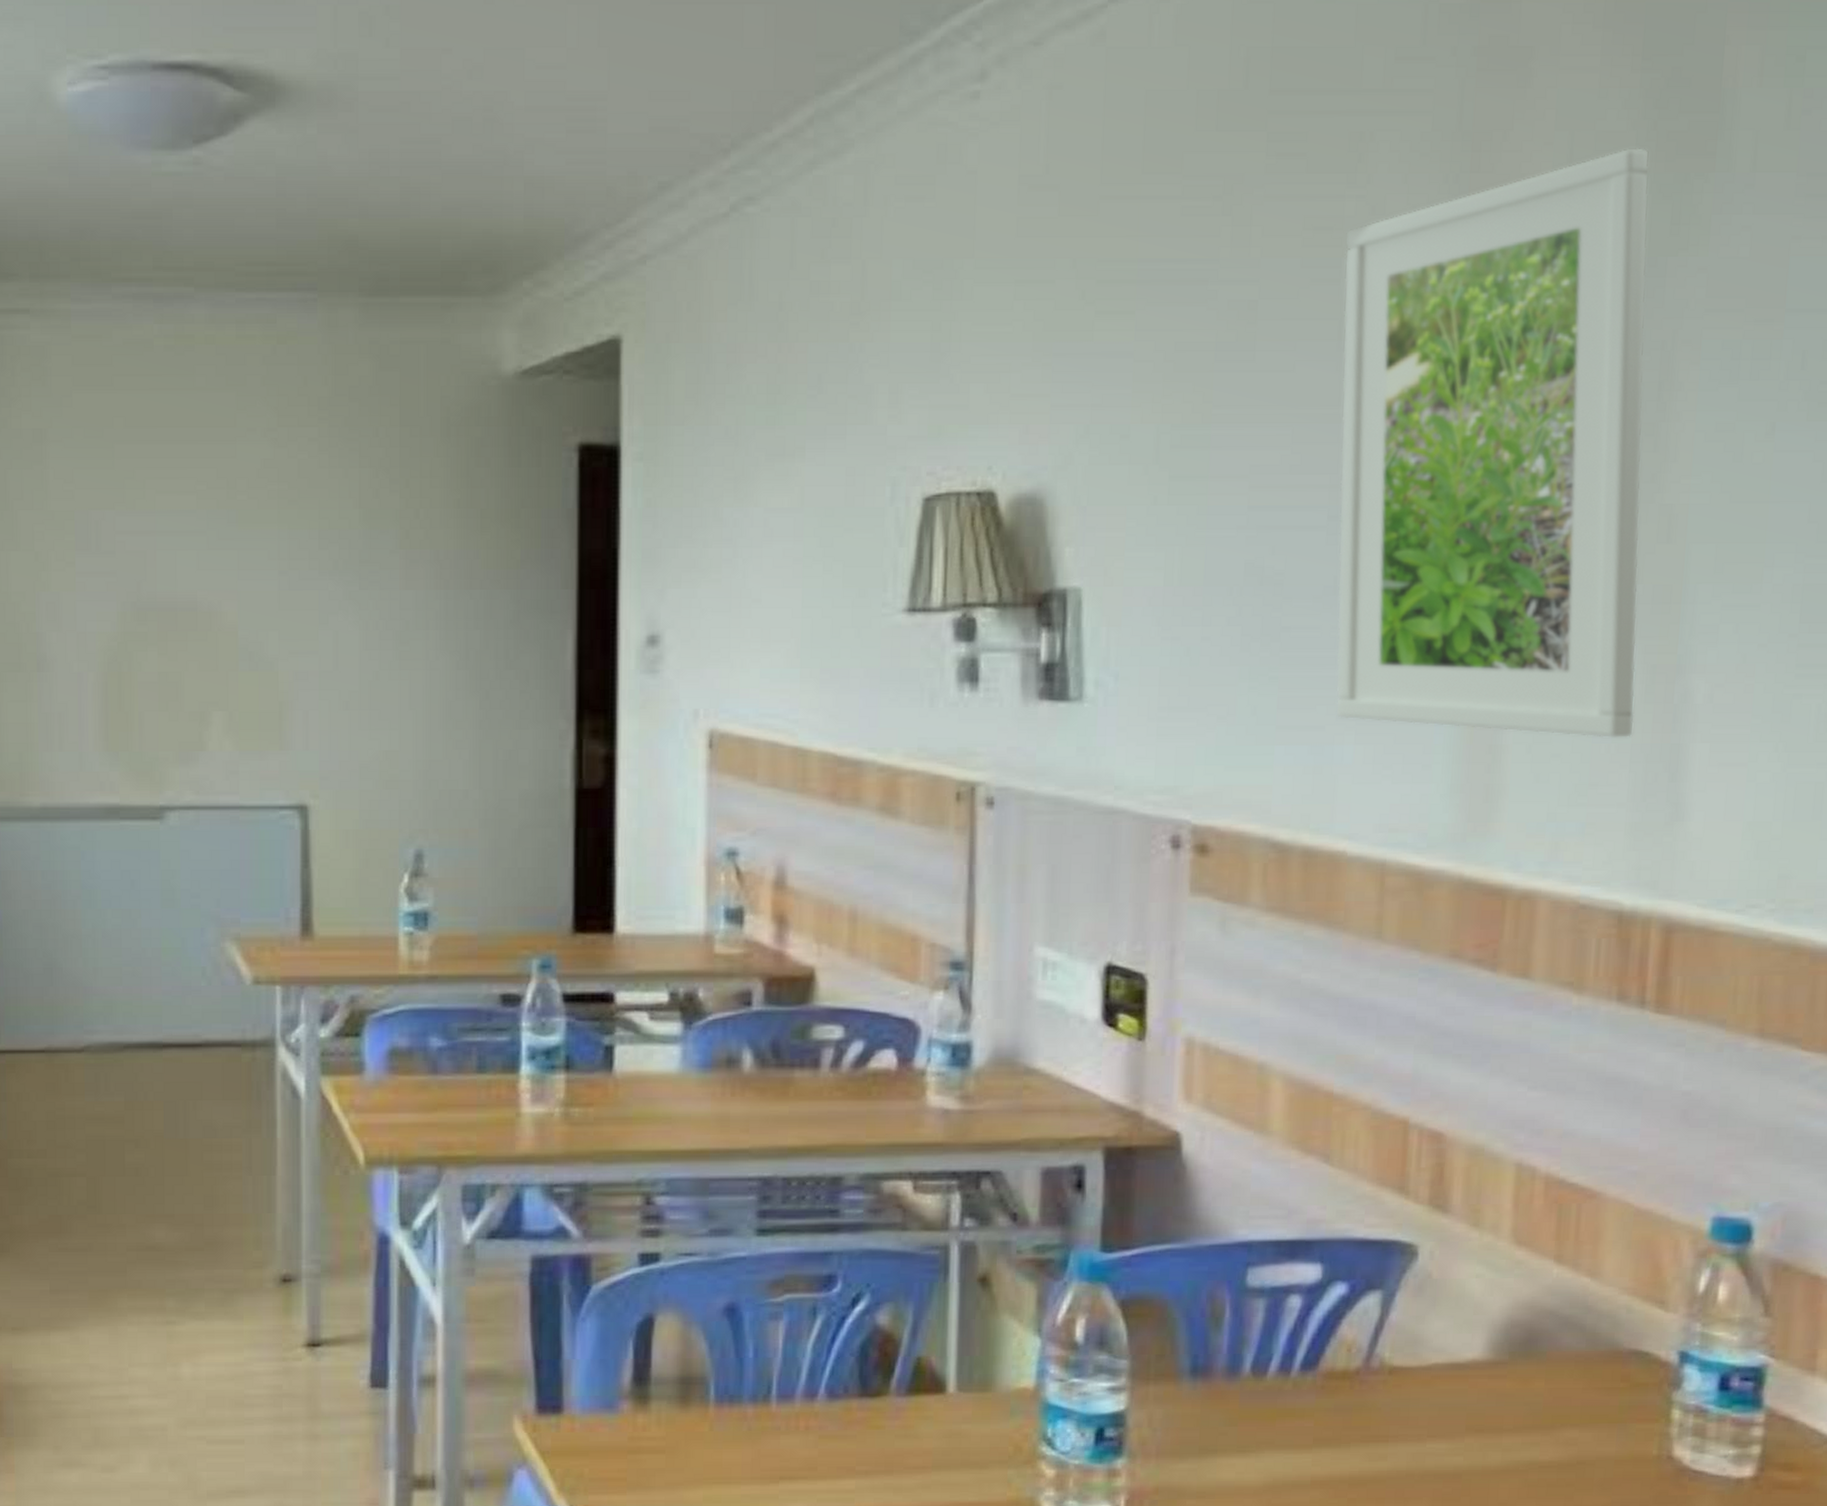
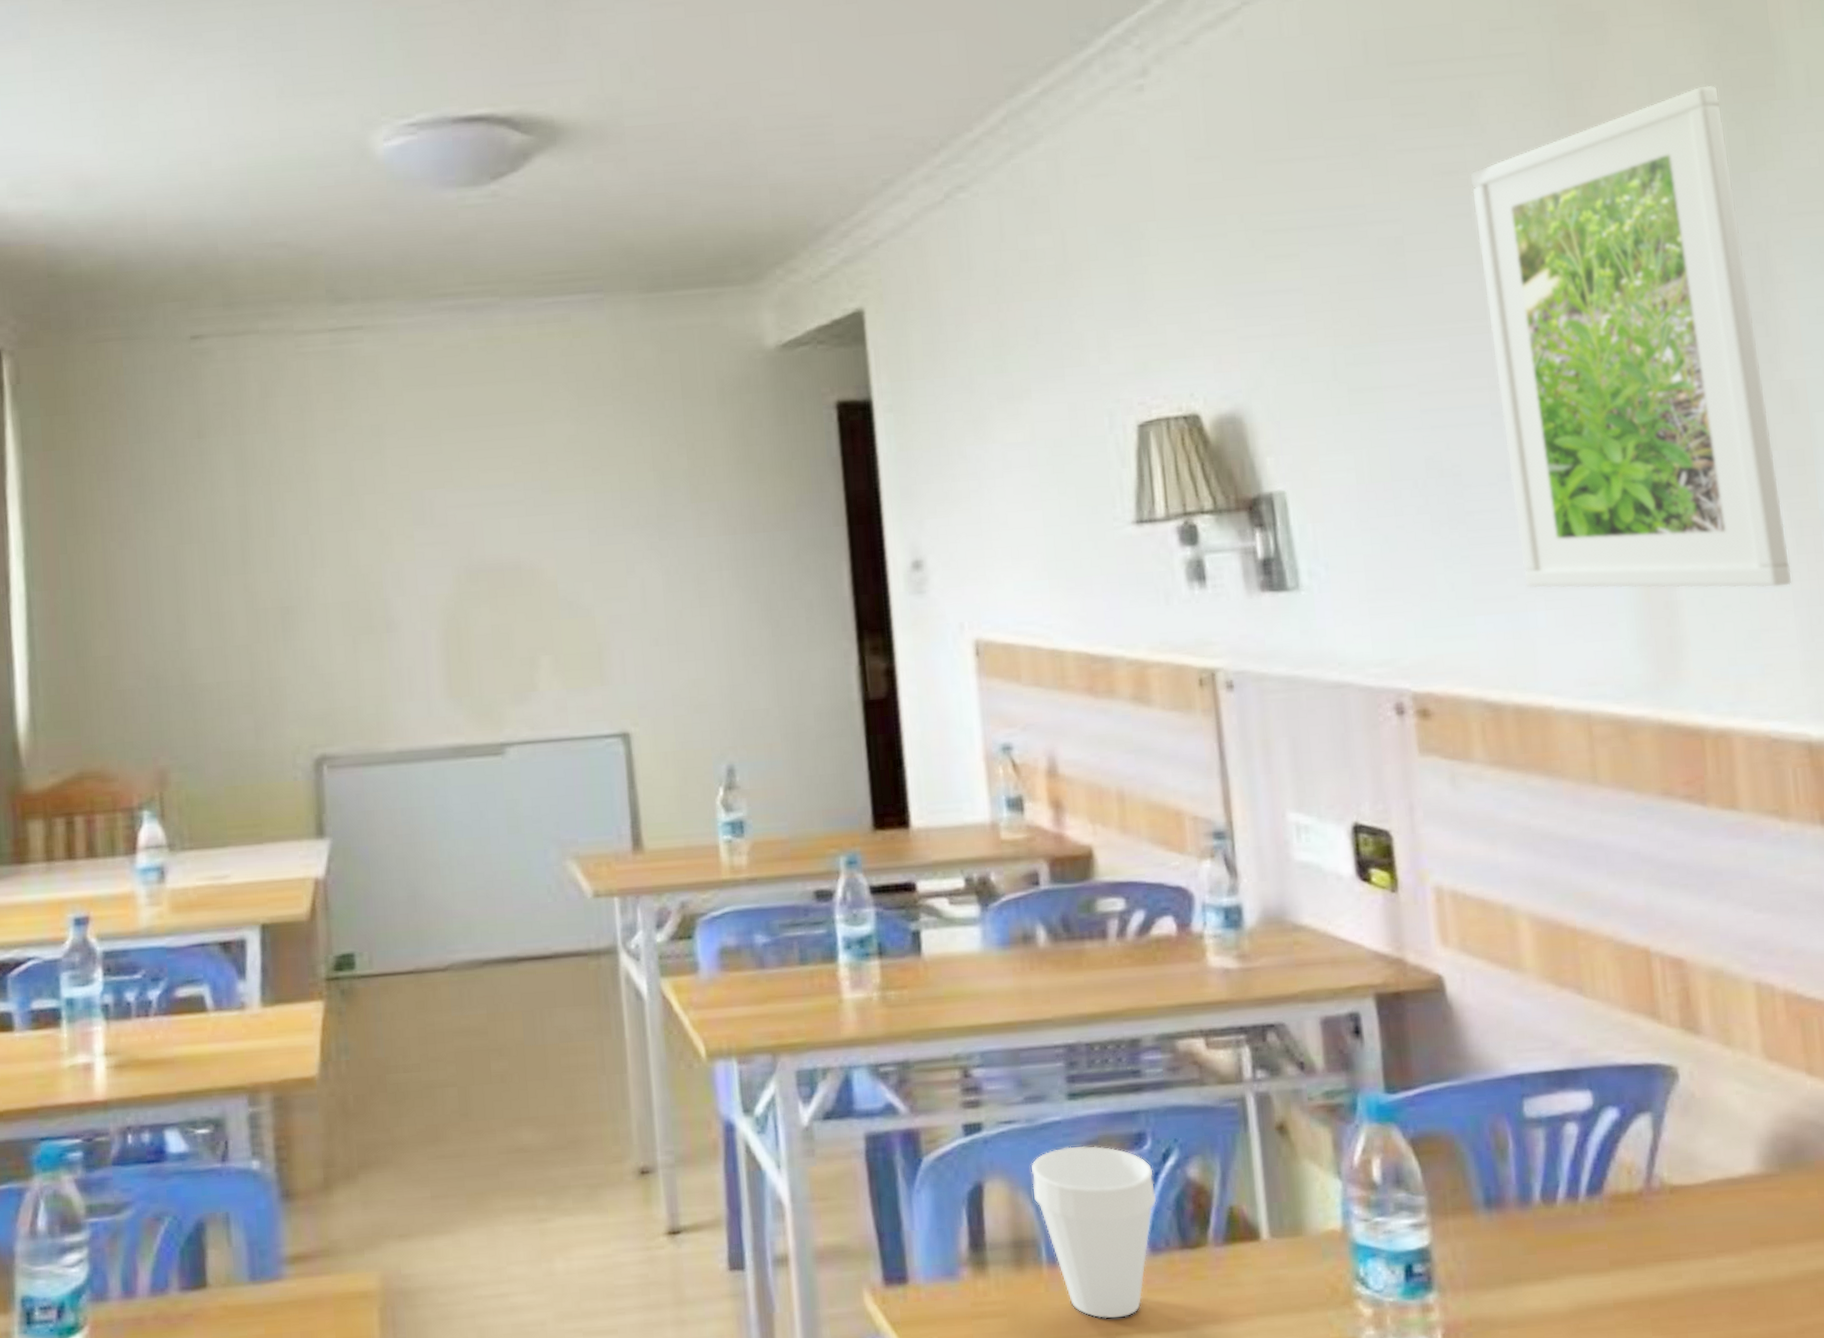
cup: none [707,1284,840,1462] -> present [1030,1145,1157,1319]

